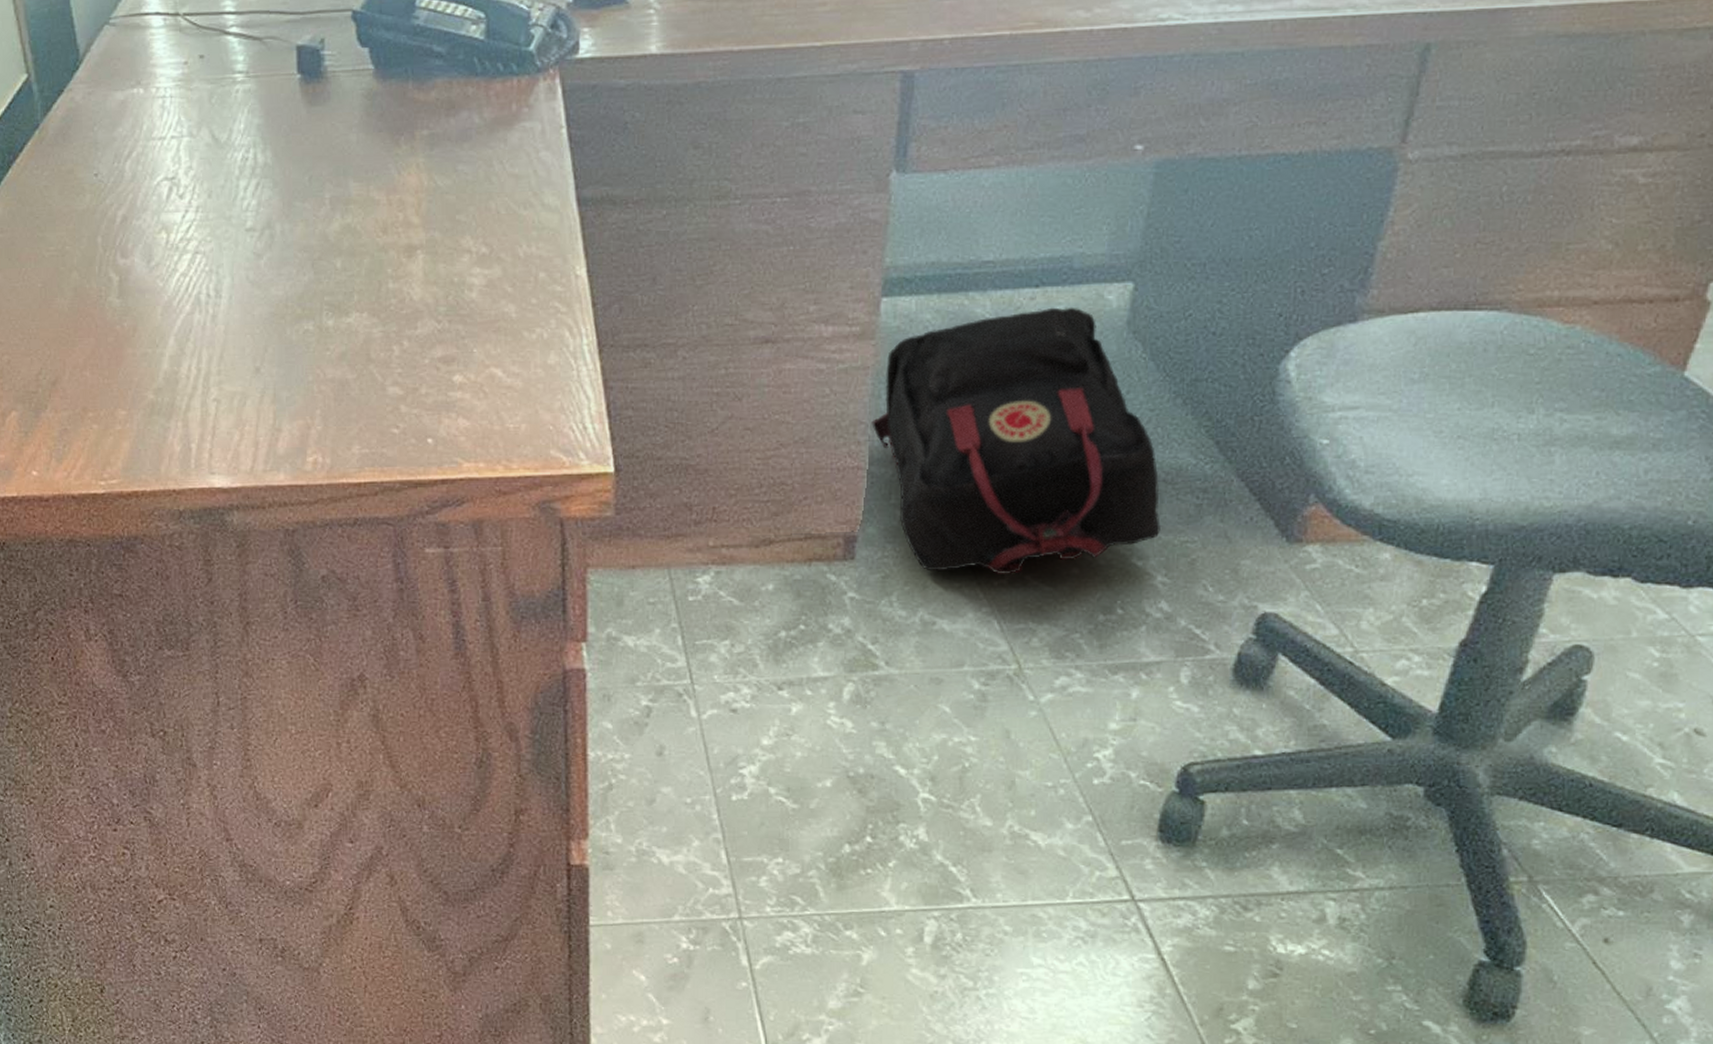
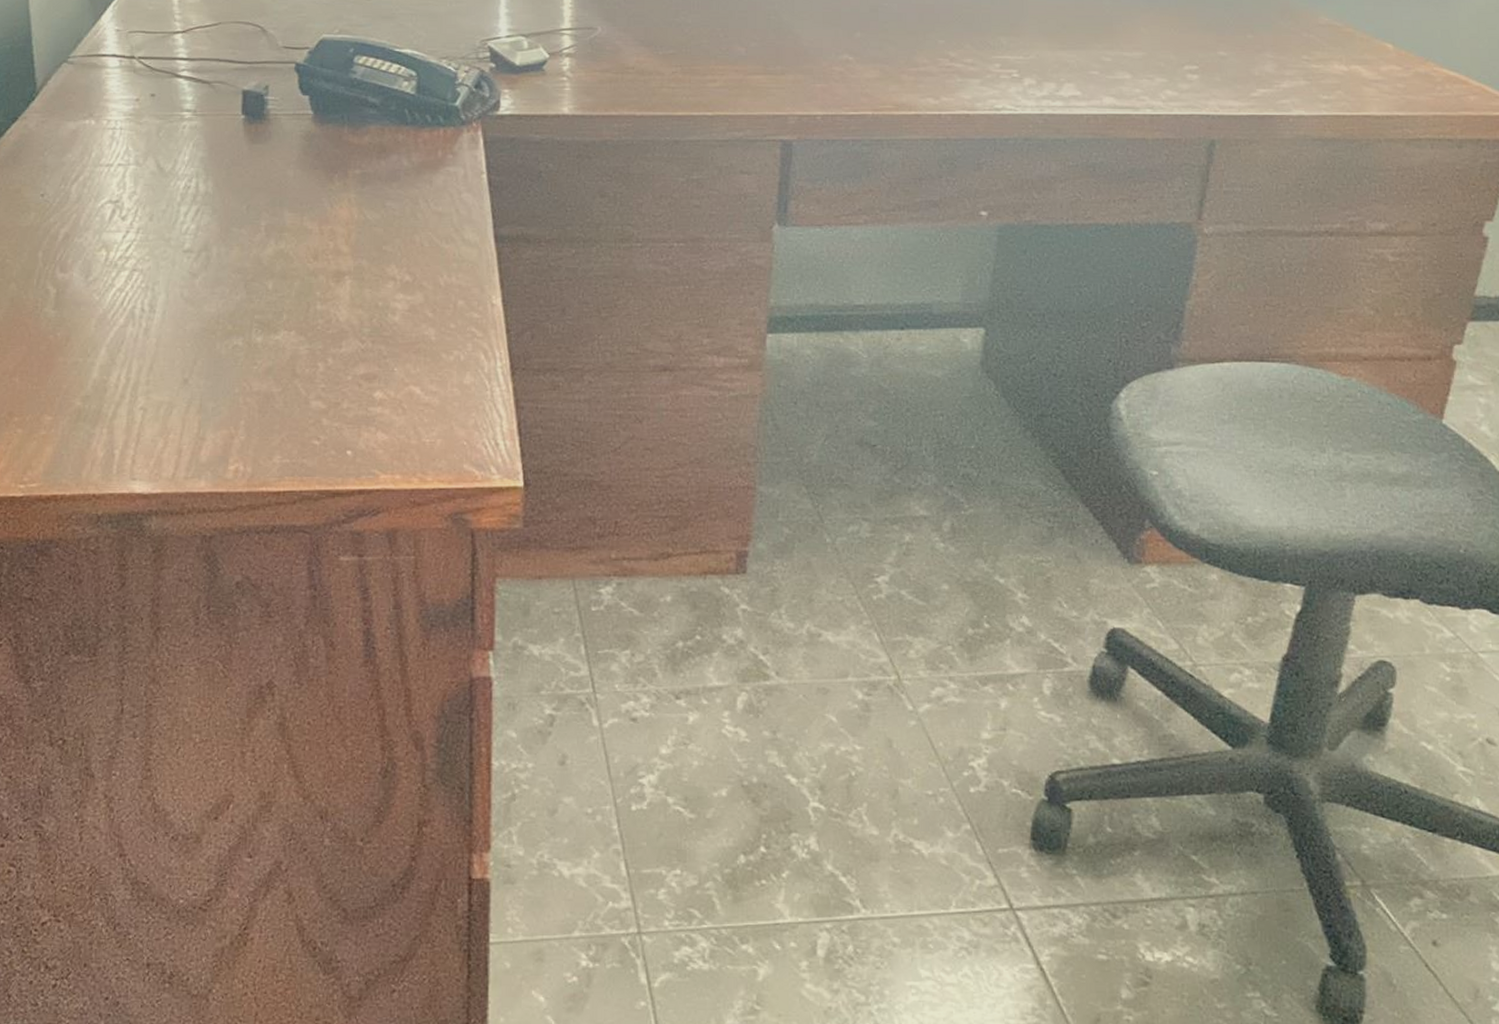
backpack: present [871,307,1162,576] -> none [760,347,1020,590]

